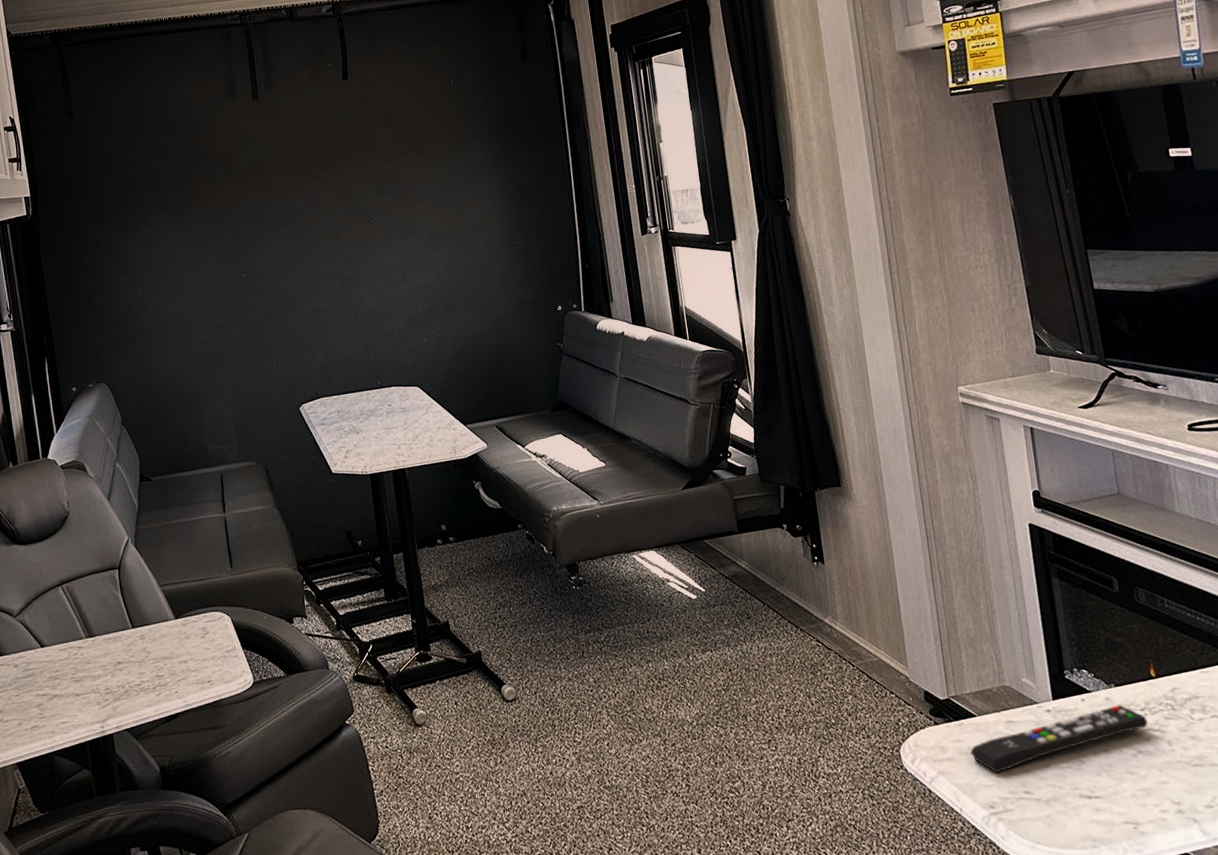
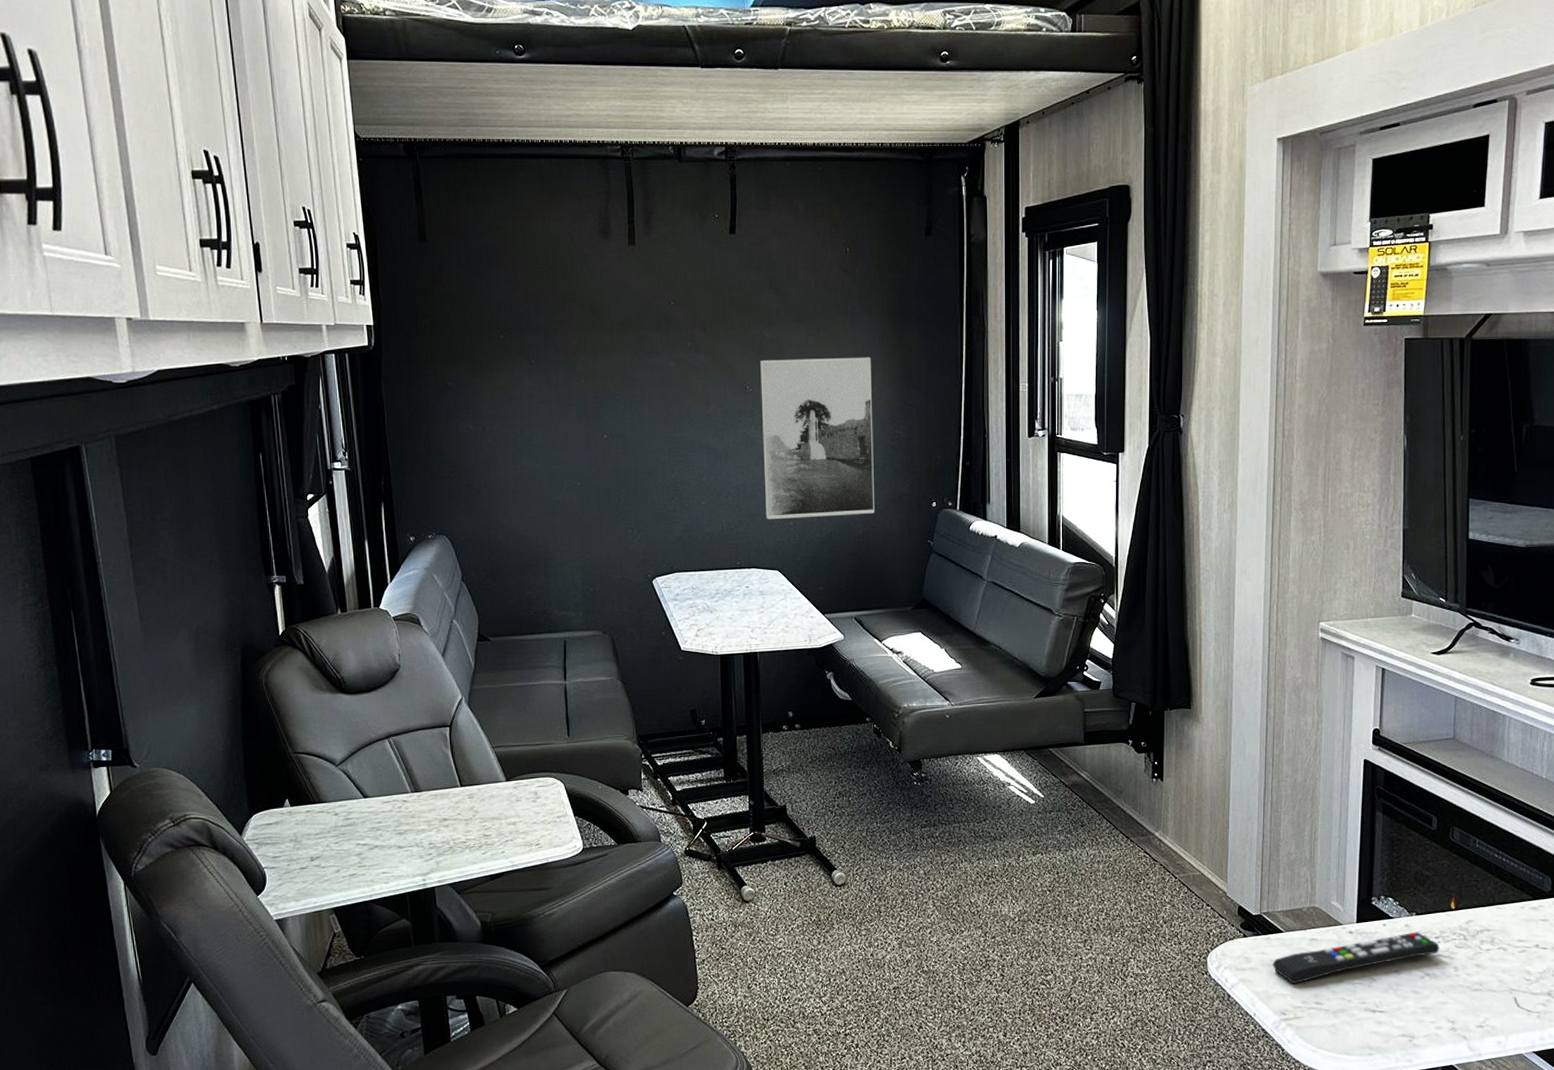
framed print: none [381,176,503,339] -> present [760,357,874,520]

